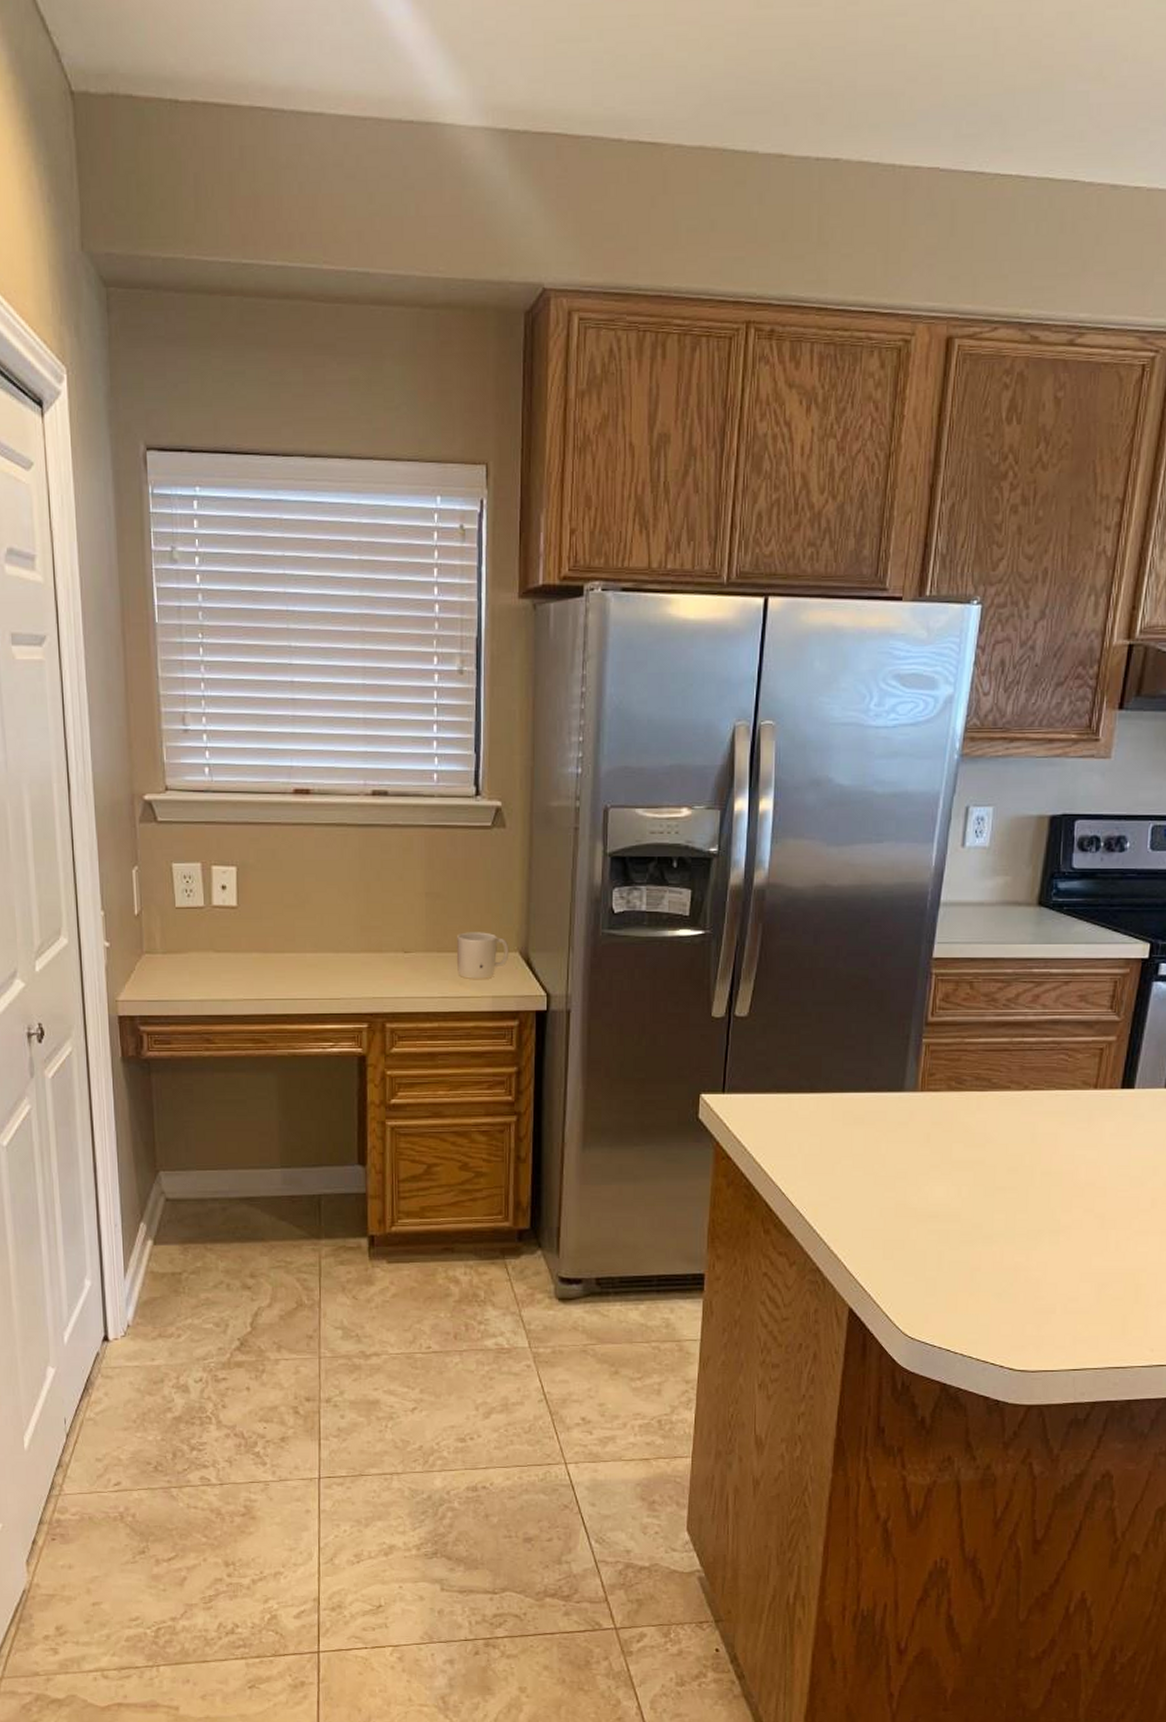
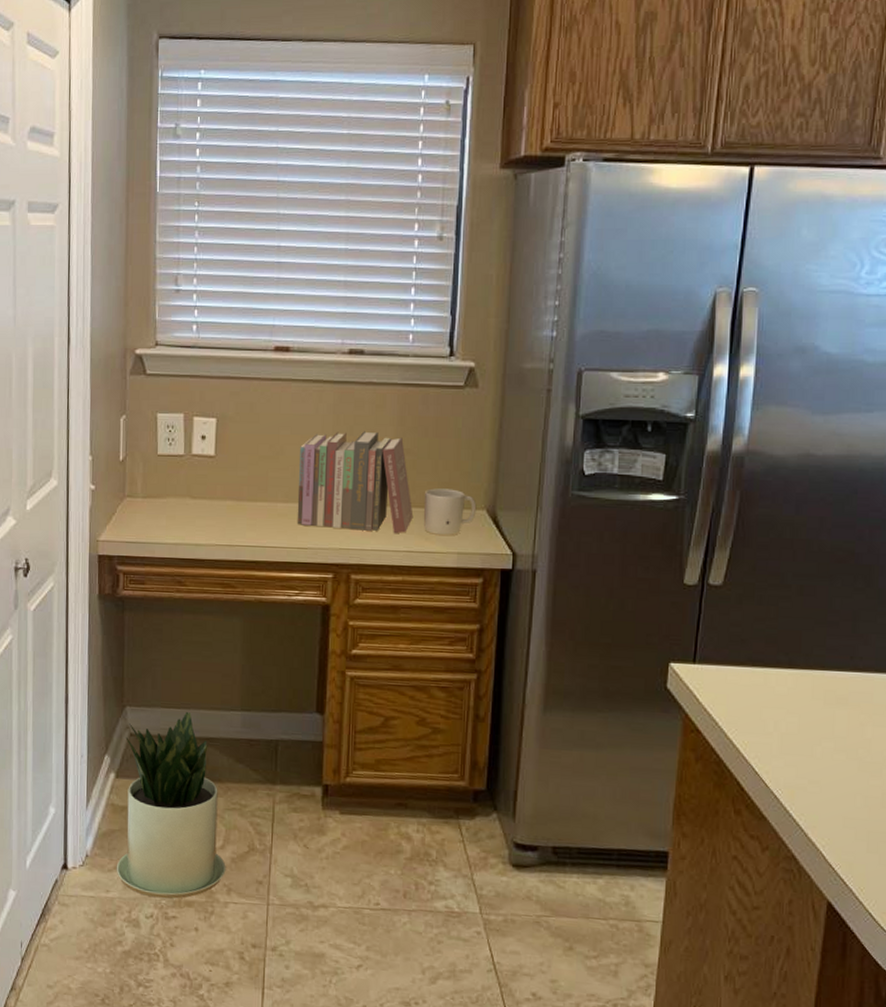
planter: none [160,1172,275,1362] -> present [116,711,226,899]
books: none [326,876,447,980] -> present [297,431,414,534]

